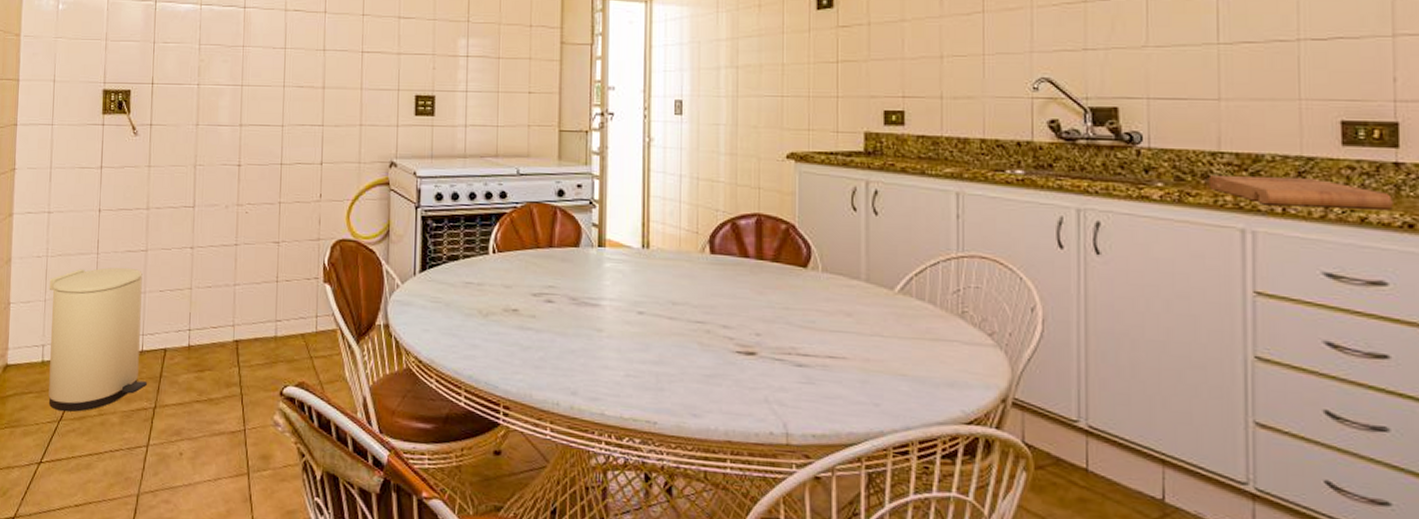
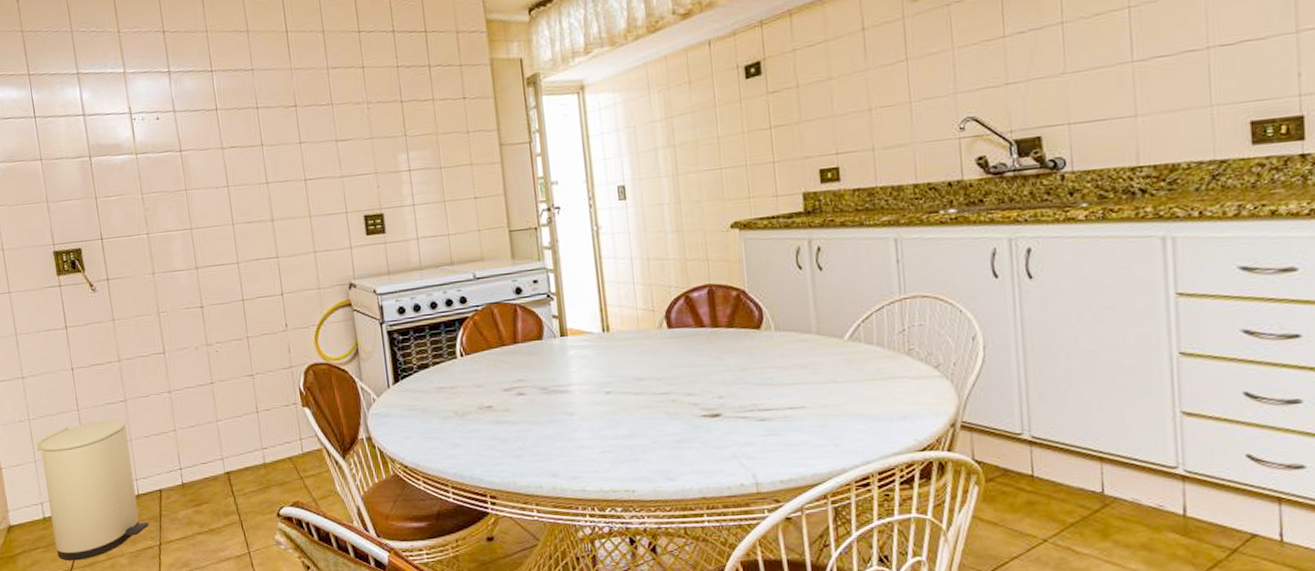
cutting board: present [1208,176,1393,212] -> none [1129,180,1300,211]

